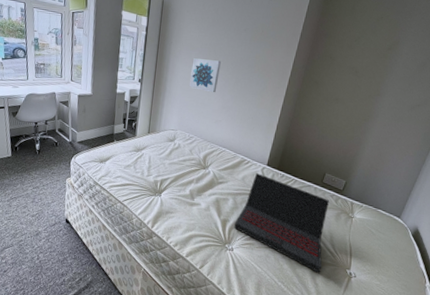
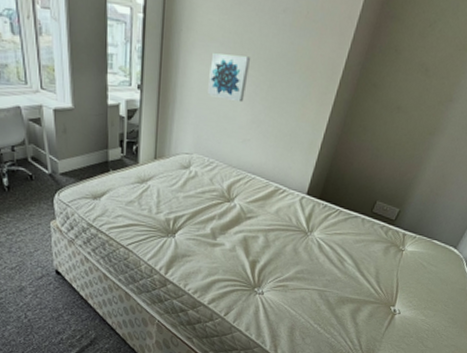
laptop: present [233,173,329,274] -> none [264,204,378,313]

